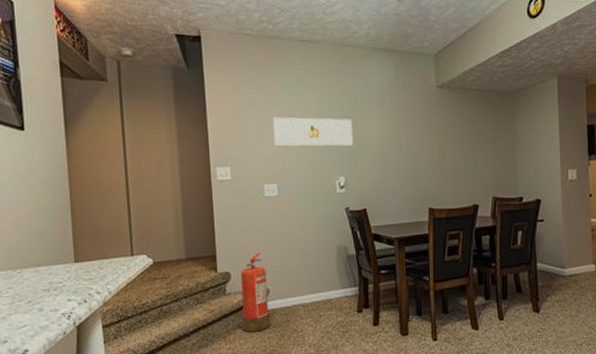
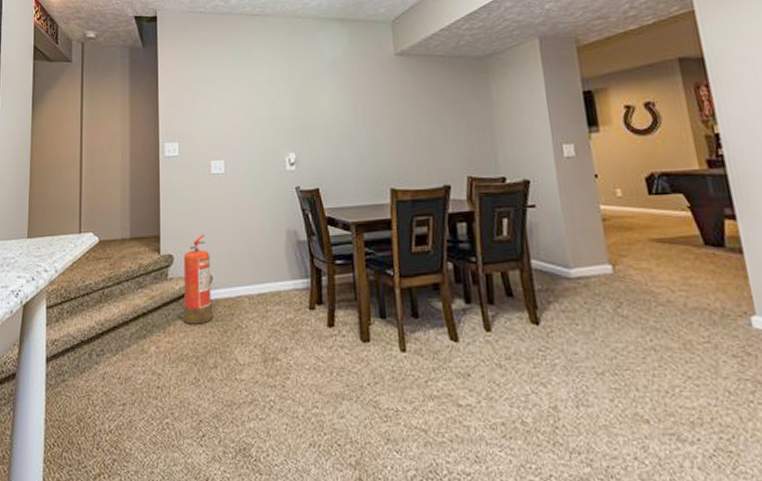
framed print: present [273,117,354,146] -> none [222,91,305,121]

